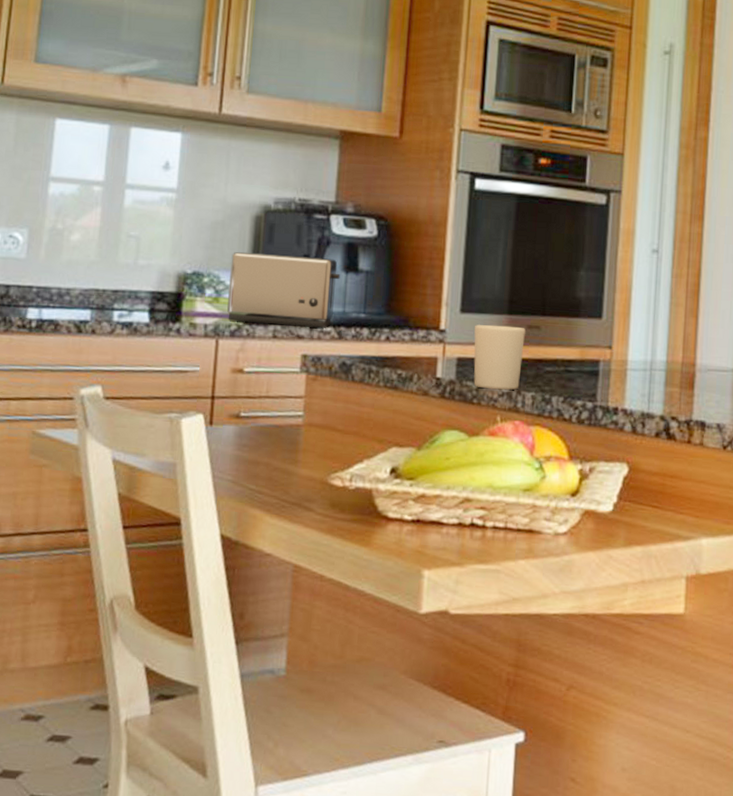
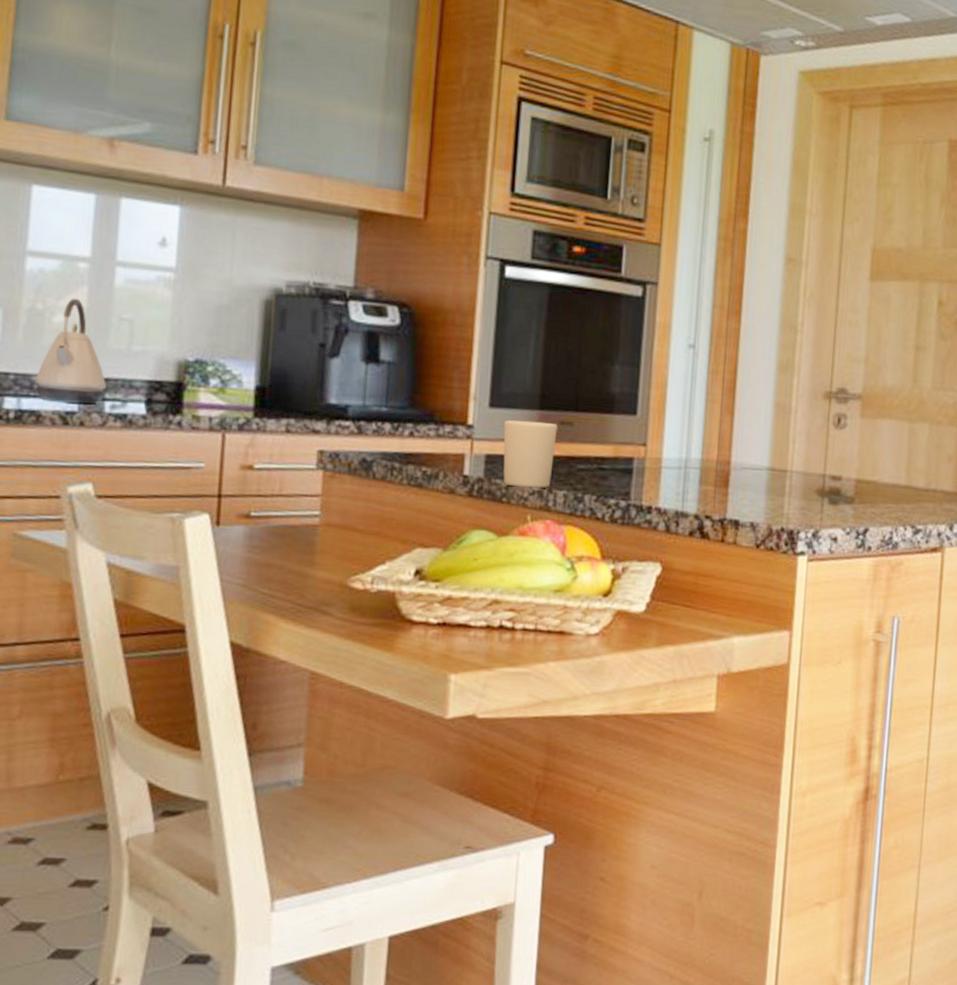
kettle: none [54,218,116,314] -> present [34,298,107,405]
toaster: present [227,251,341,329] -> none [234,338,360,423]

